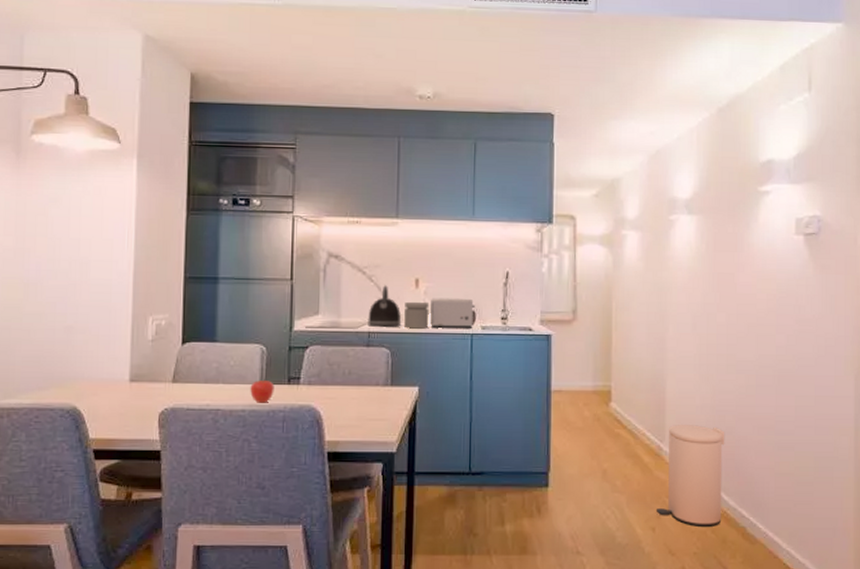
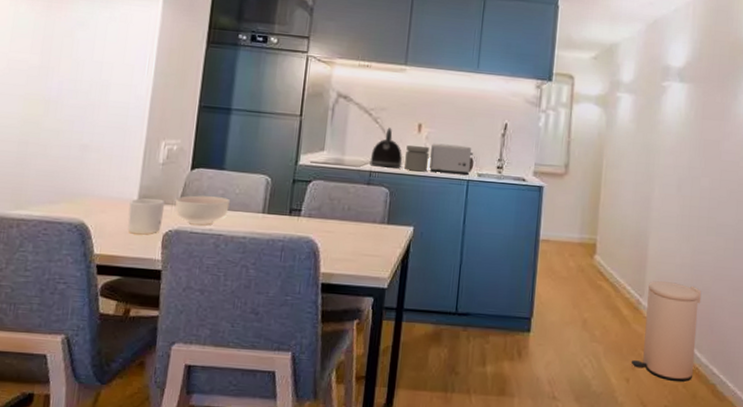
mug: none [121,377,158,415] -> present [127,198,165,235]
bowl: none [168,370,226,401] -> present [175,195,231,226]
fruit: present [250,378,274,403] -> none [252,208,276,232]

